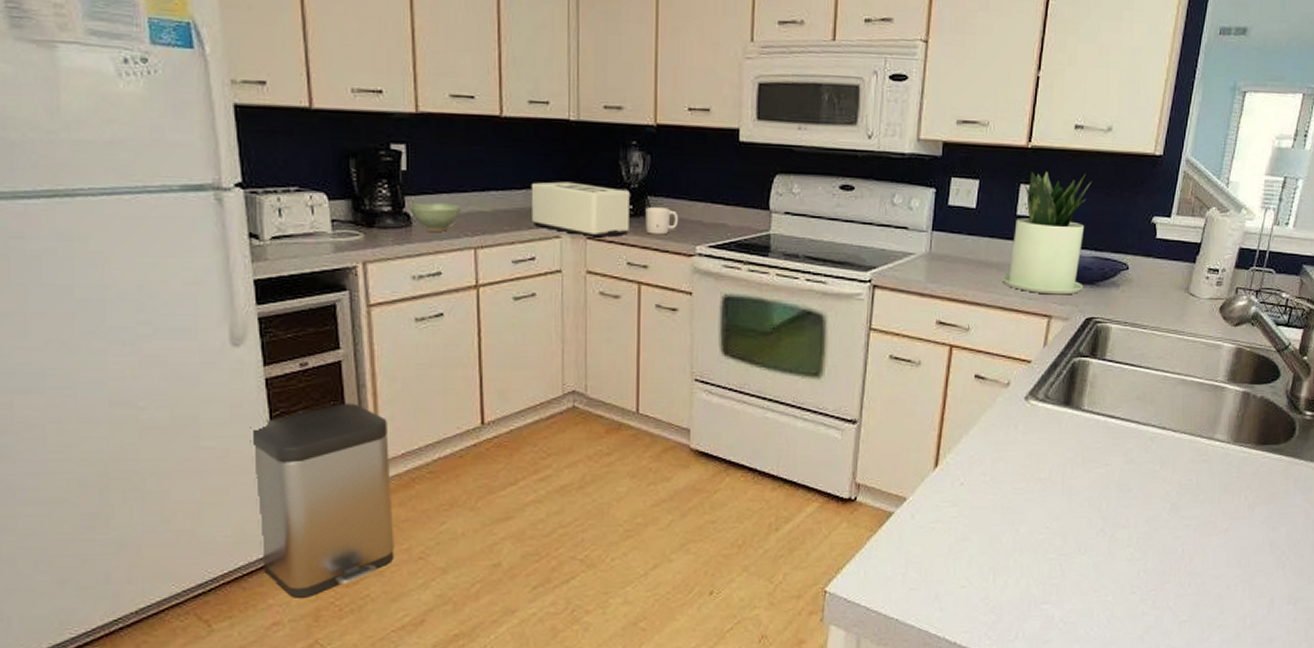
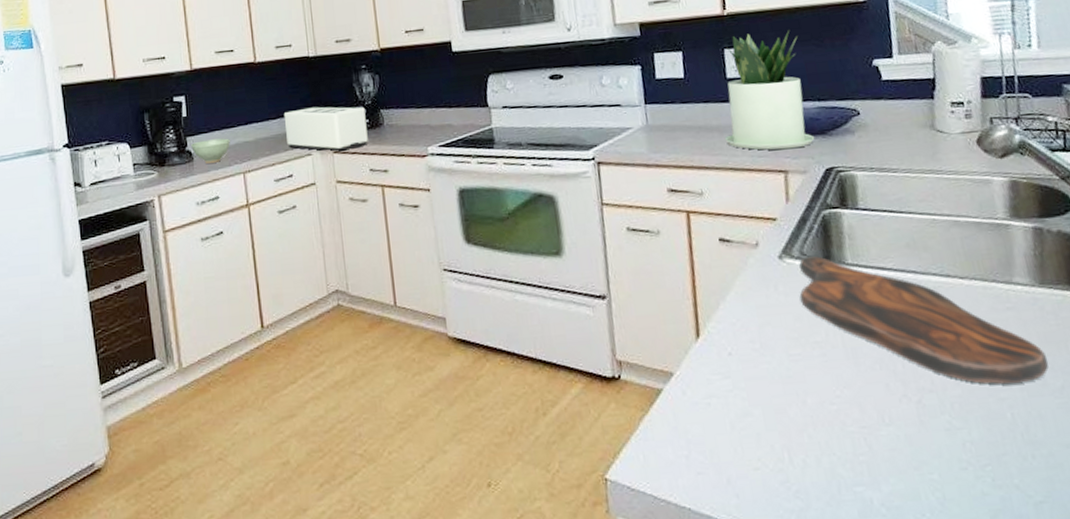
pedal bin: present [250,403,394,598] -> none [79,317,198,502]
mug: present [645,207,679,235] -> none [380,117,410,142]
cutting board: none [1035,400,1223,524] -> present [799,256,1049,384]

